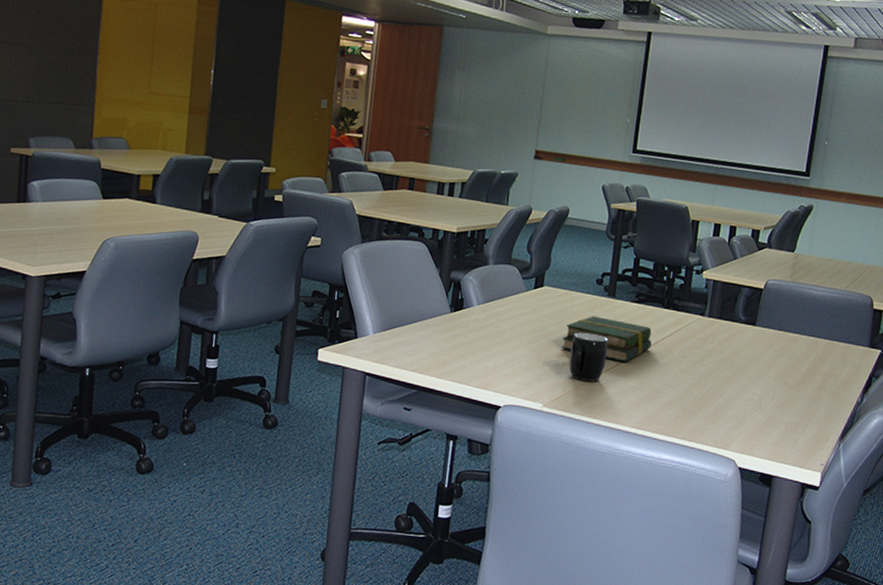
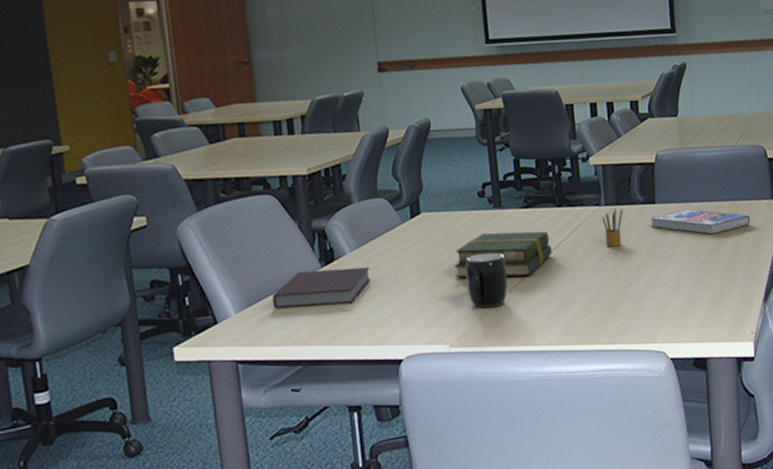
notebook: none [405,312,491,348] -> present [272,267,371,309]
pencil box: none [701,321,724,356] -> present [602,207,623,247]
book: none [747,336,844,367] -> present [650,208,751,235]

